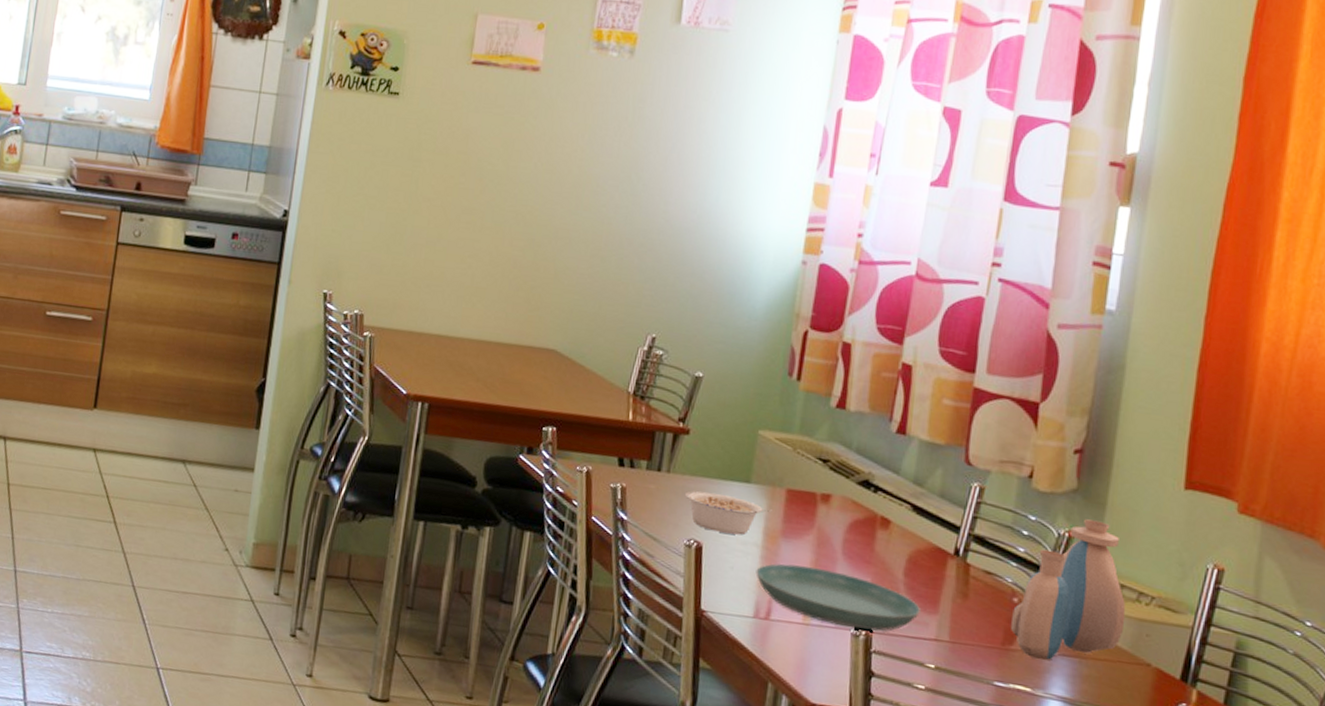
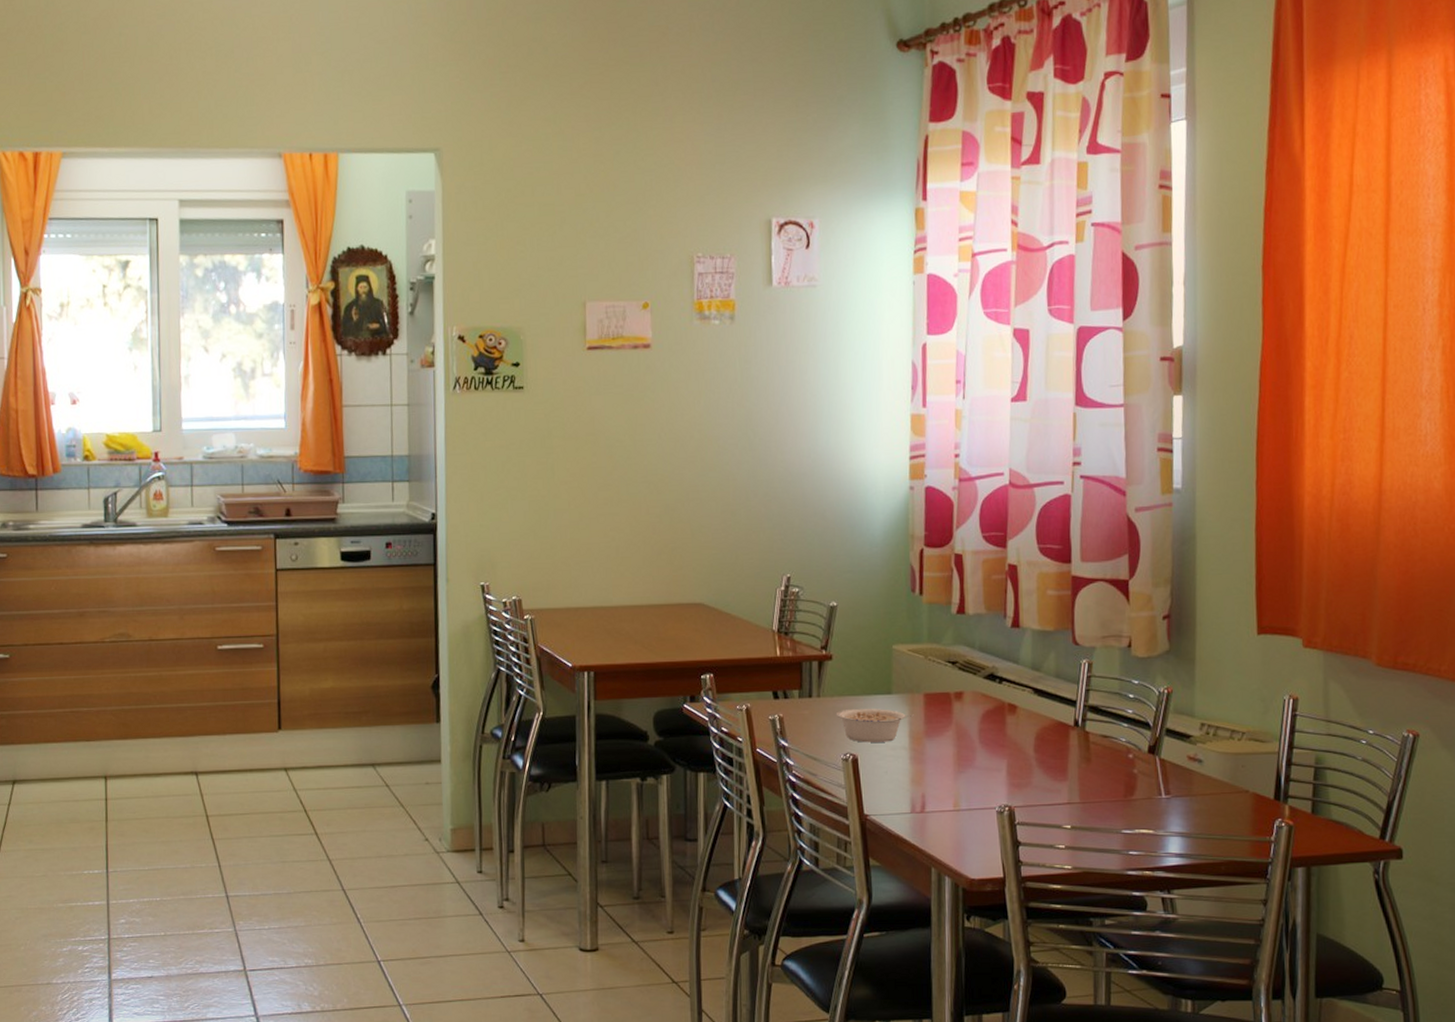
saucer: present [756,563,920,631] -> none [907,759,1052,807]
water jug: present [1011,519,1126,662] -> none [1129,674,1223,804]

